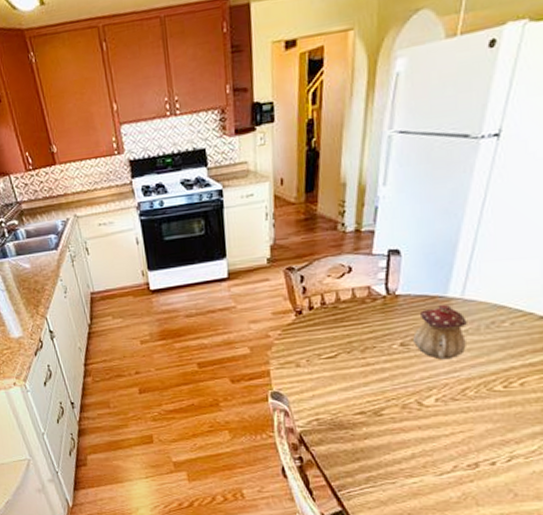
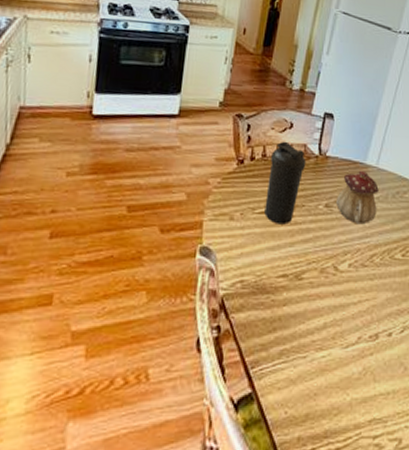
water bottle: none [331,286,373,367] -> present [264,141,306,225]

